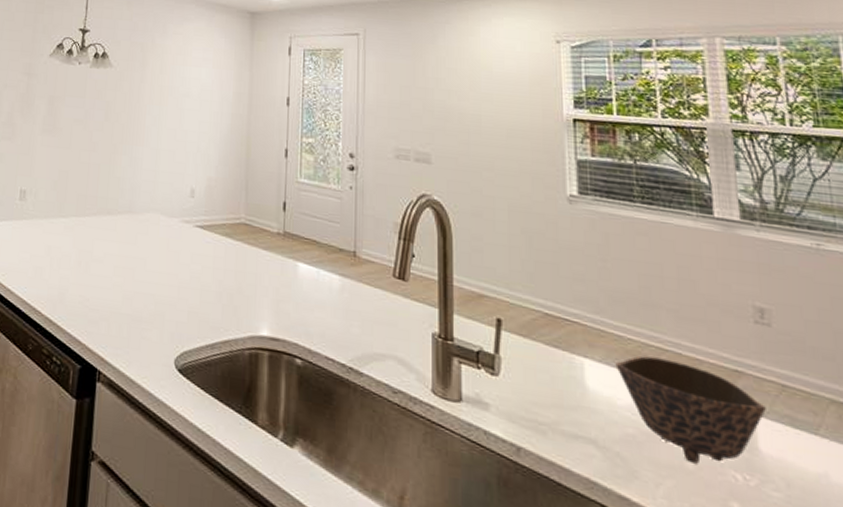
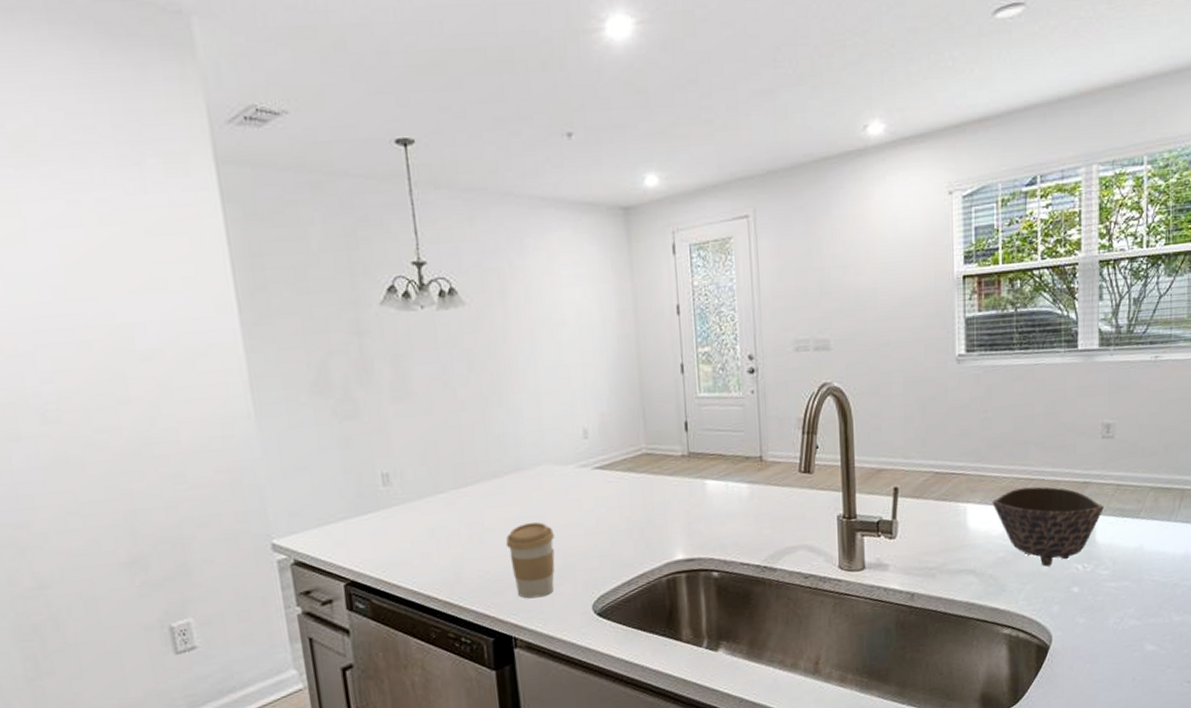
coffee cup: none [107,262,151,338] -> present [505,522,555,599]

